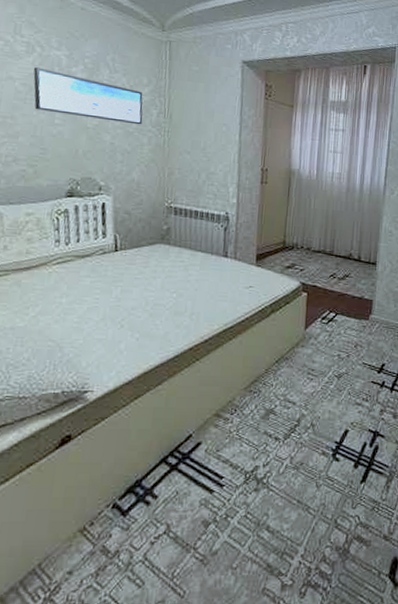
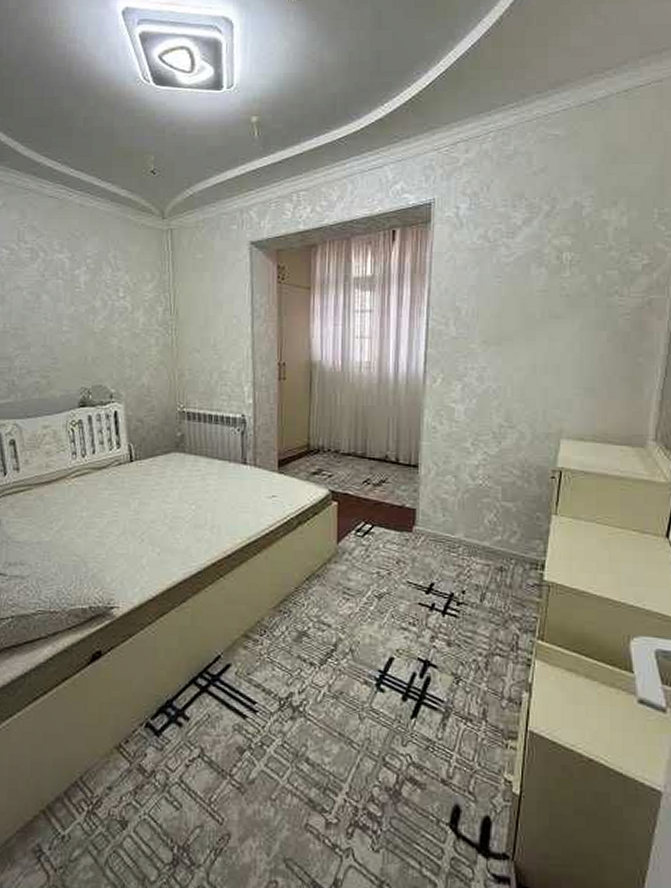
wall art: present [33,67,143,125] -> none [39,274,149,325]

